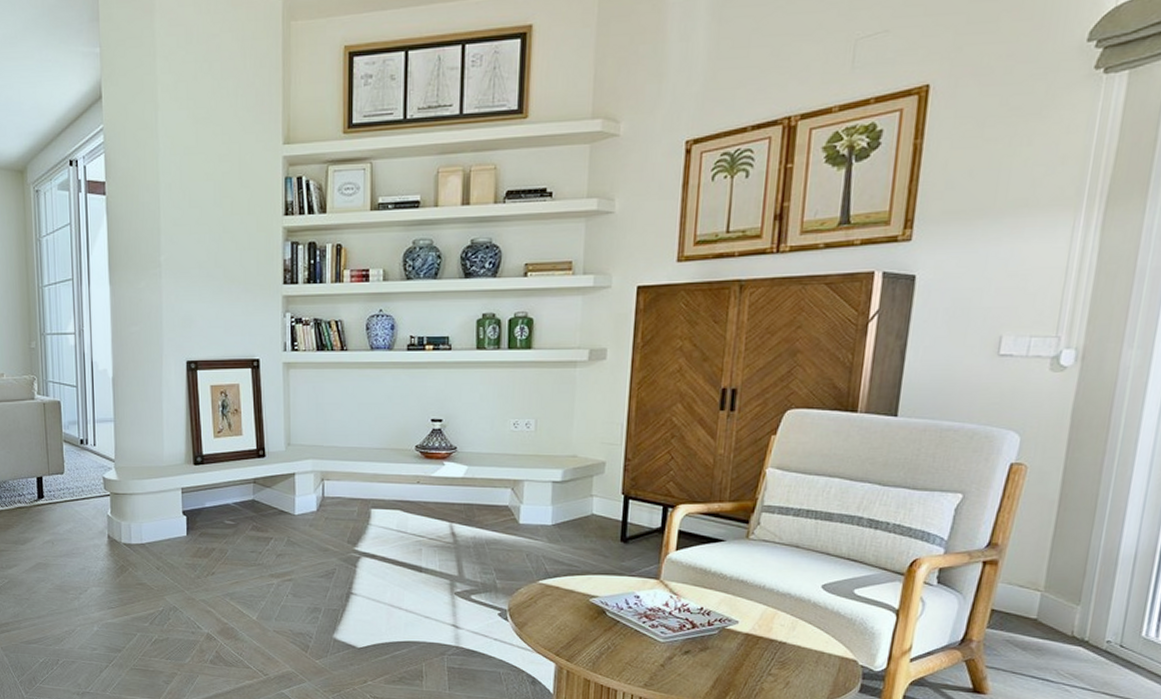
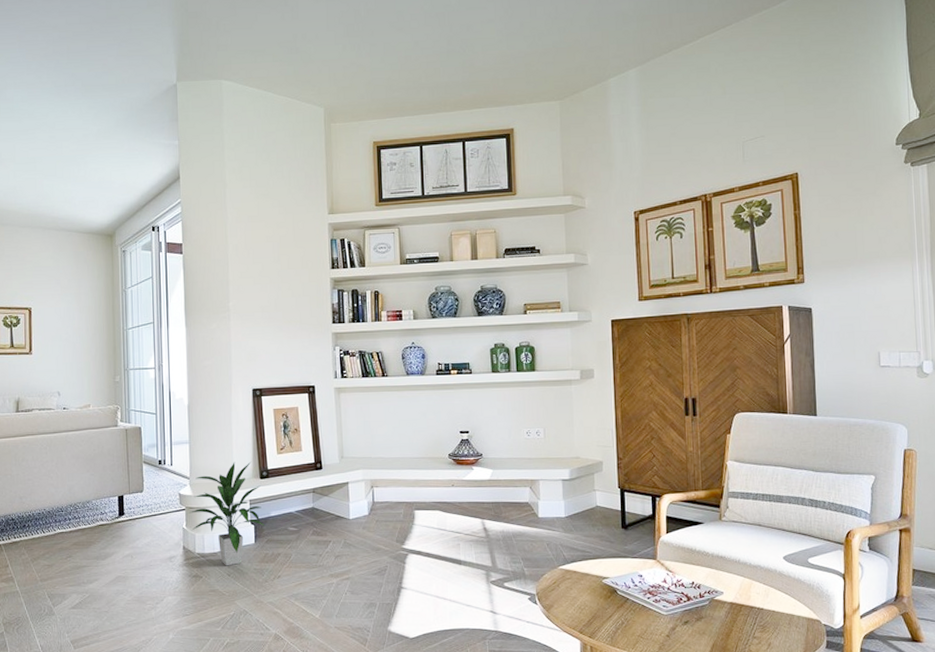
indoor plant: none [114,444,199,559] -> present [188,461,266,566]

